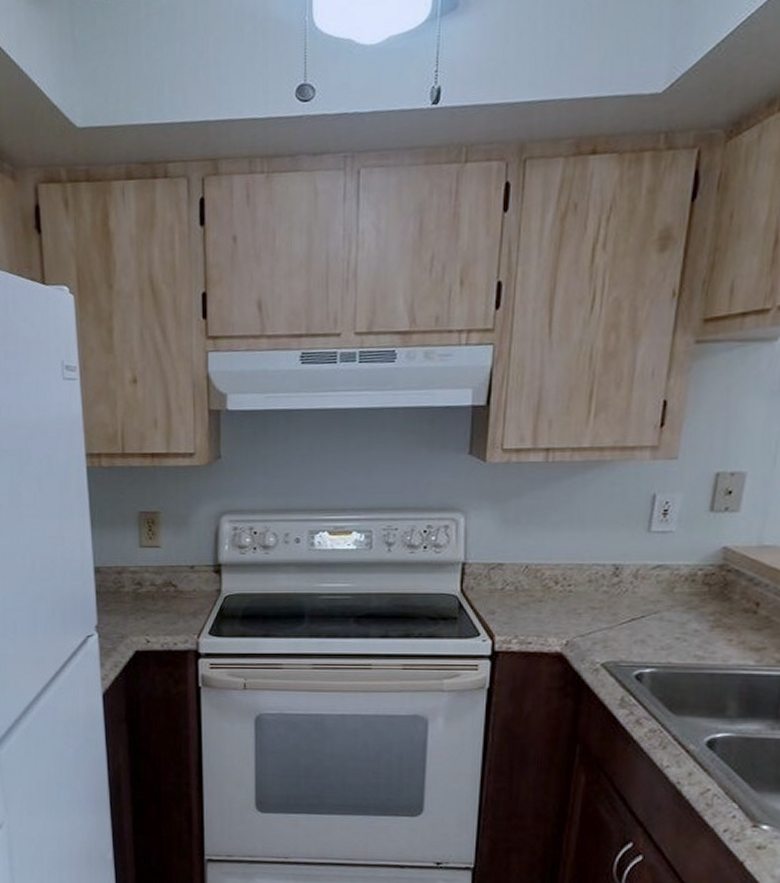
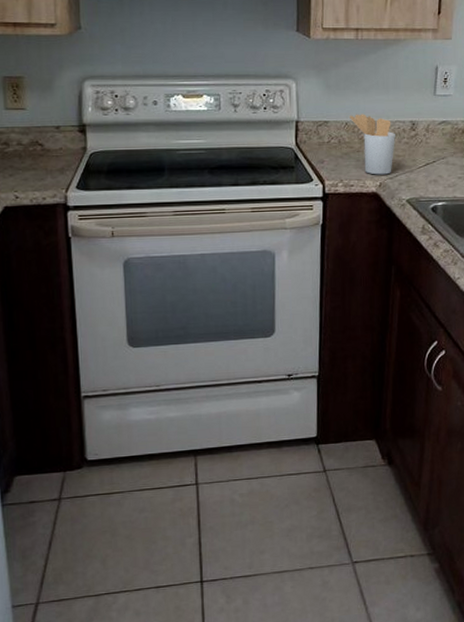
utensil holder: none [531,554,591,631] -> present [350,114,395,175]

